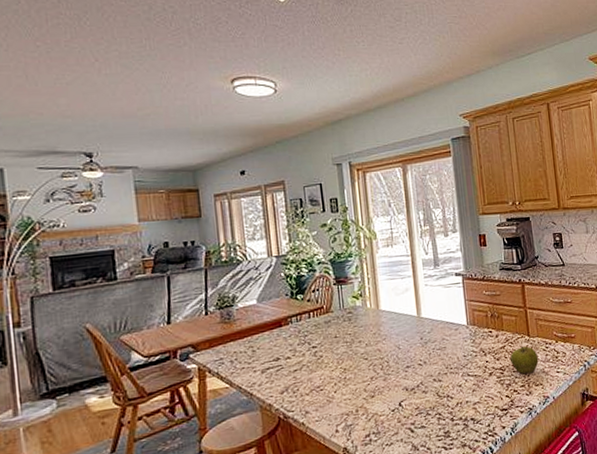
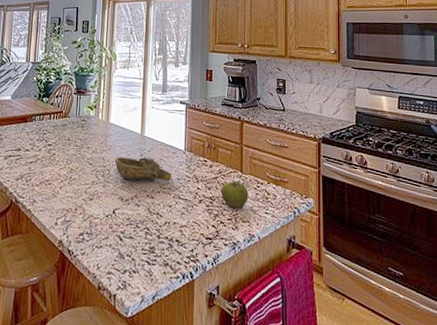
decorative bowl: none [392,339,458,368] -> present [114,157,172,181]

